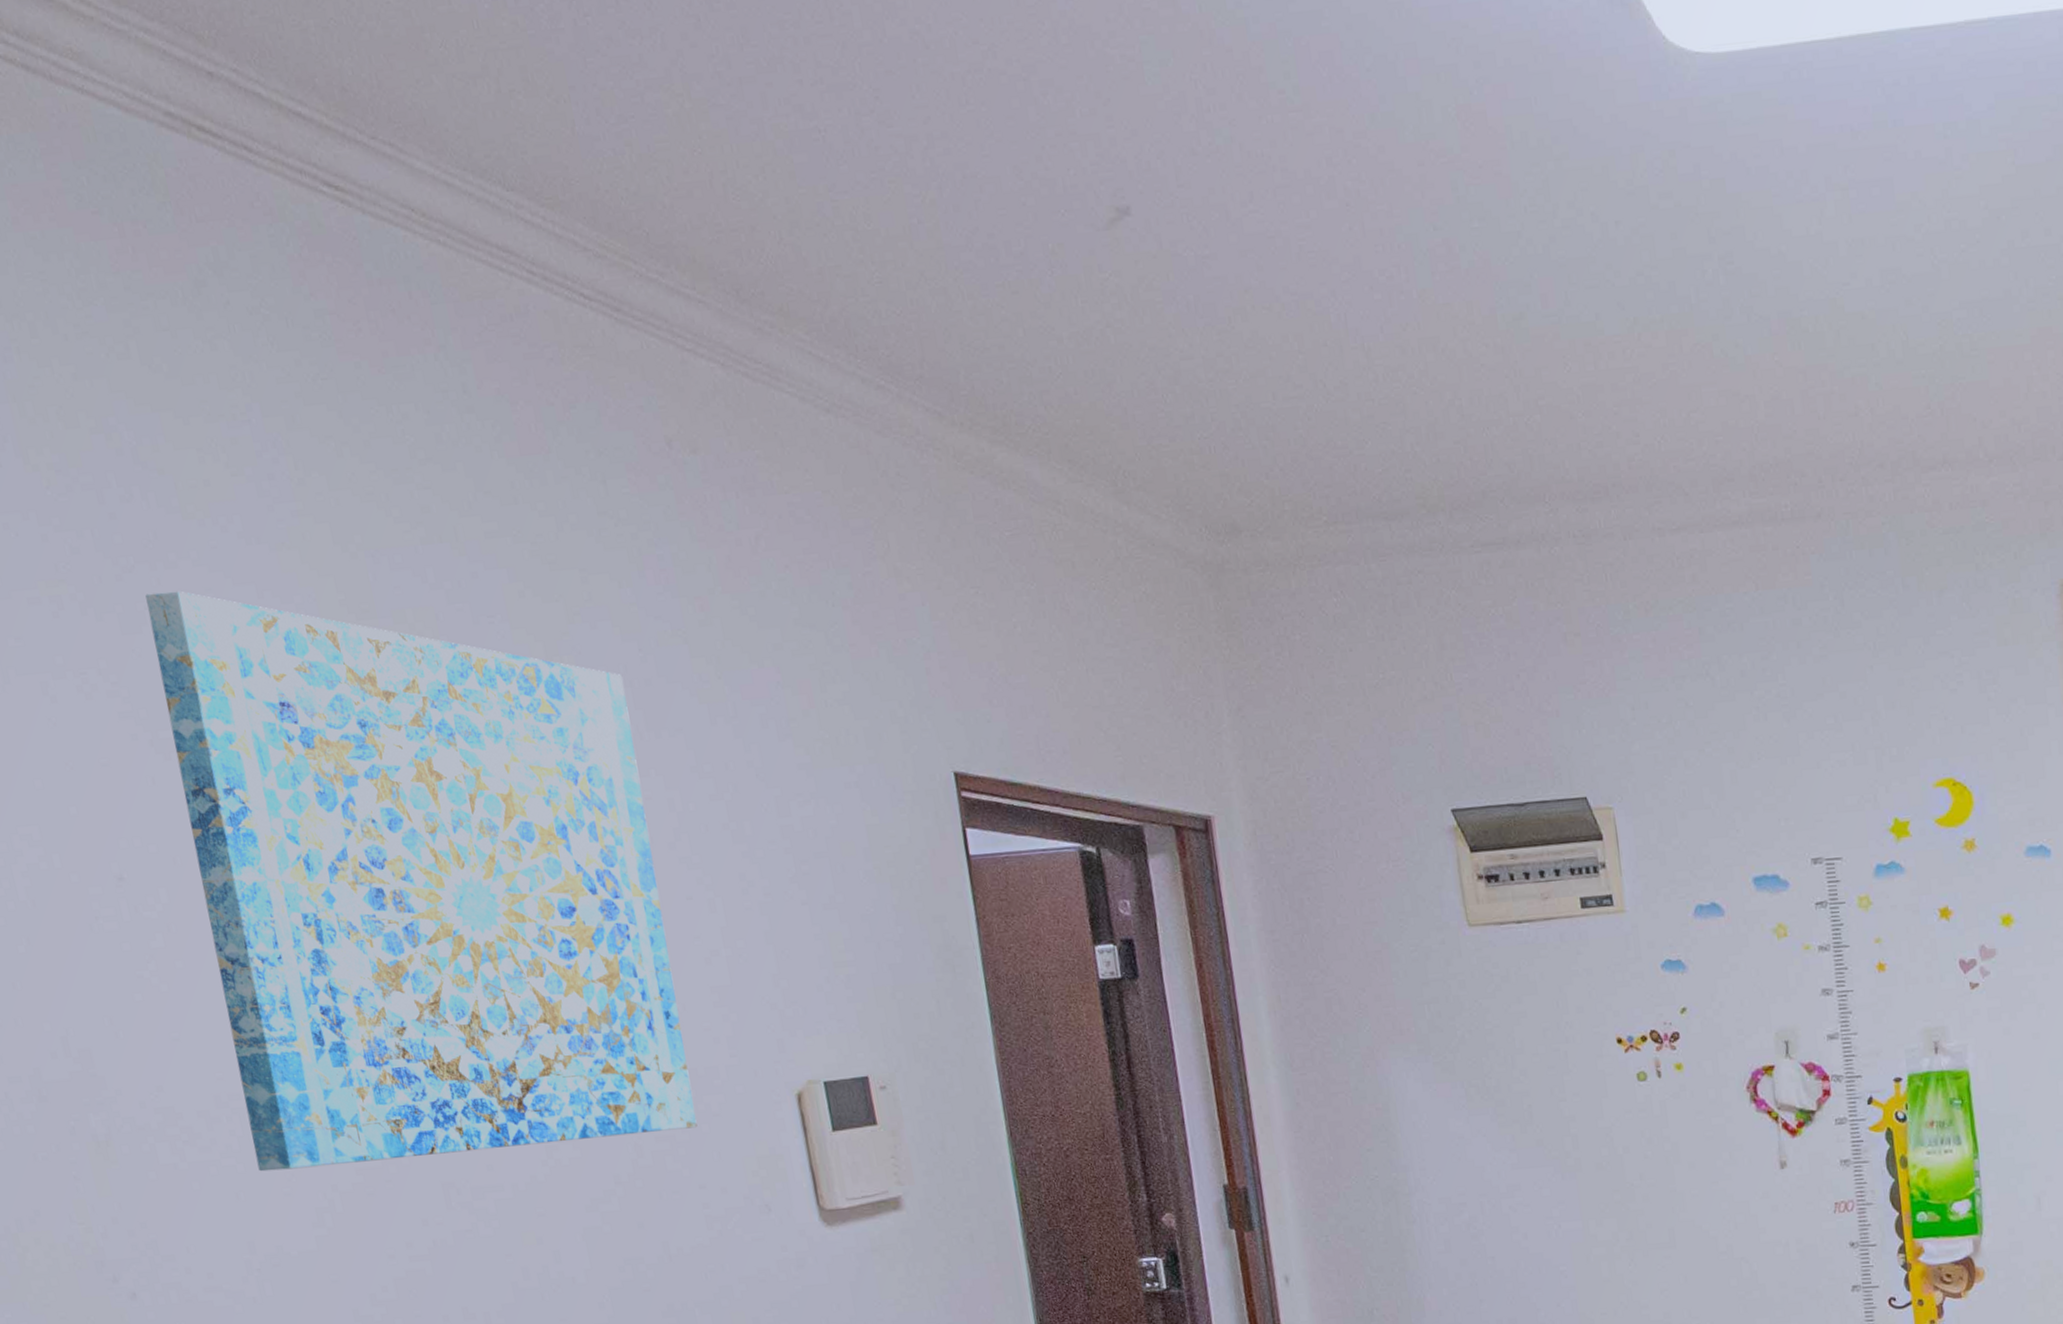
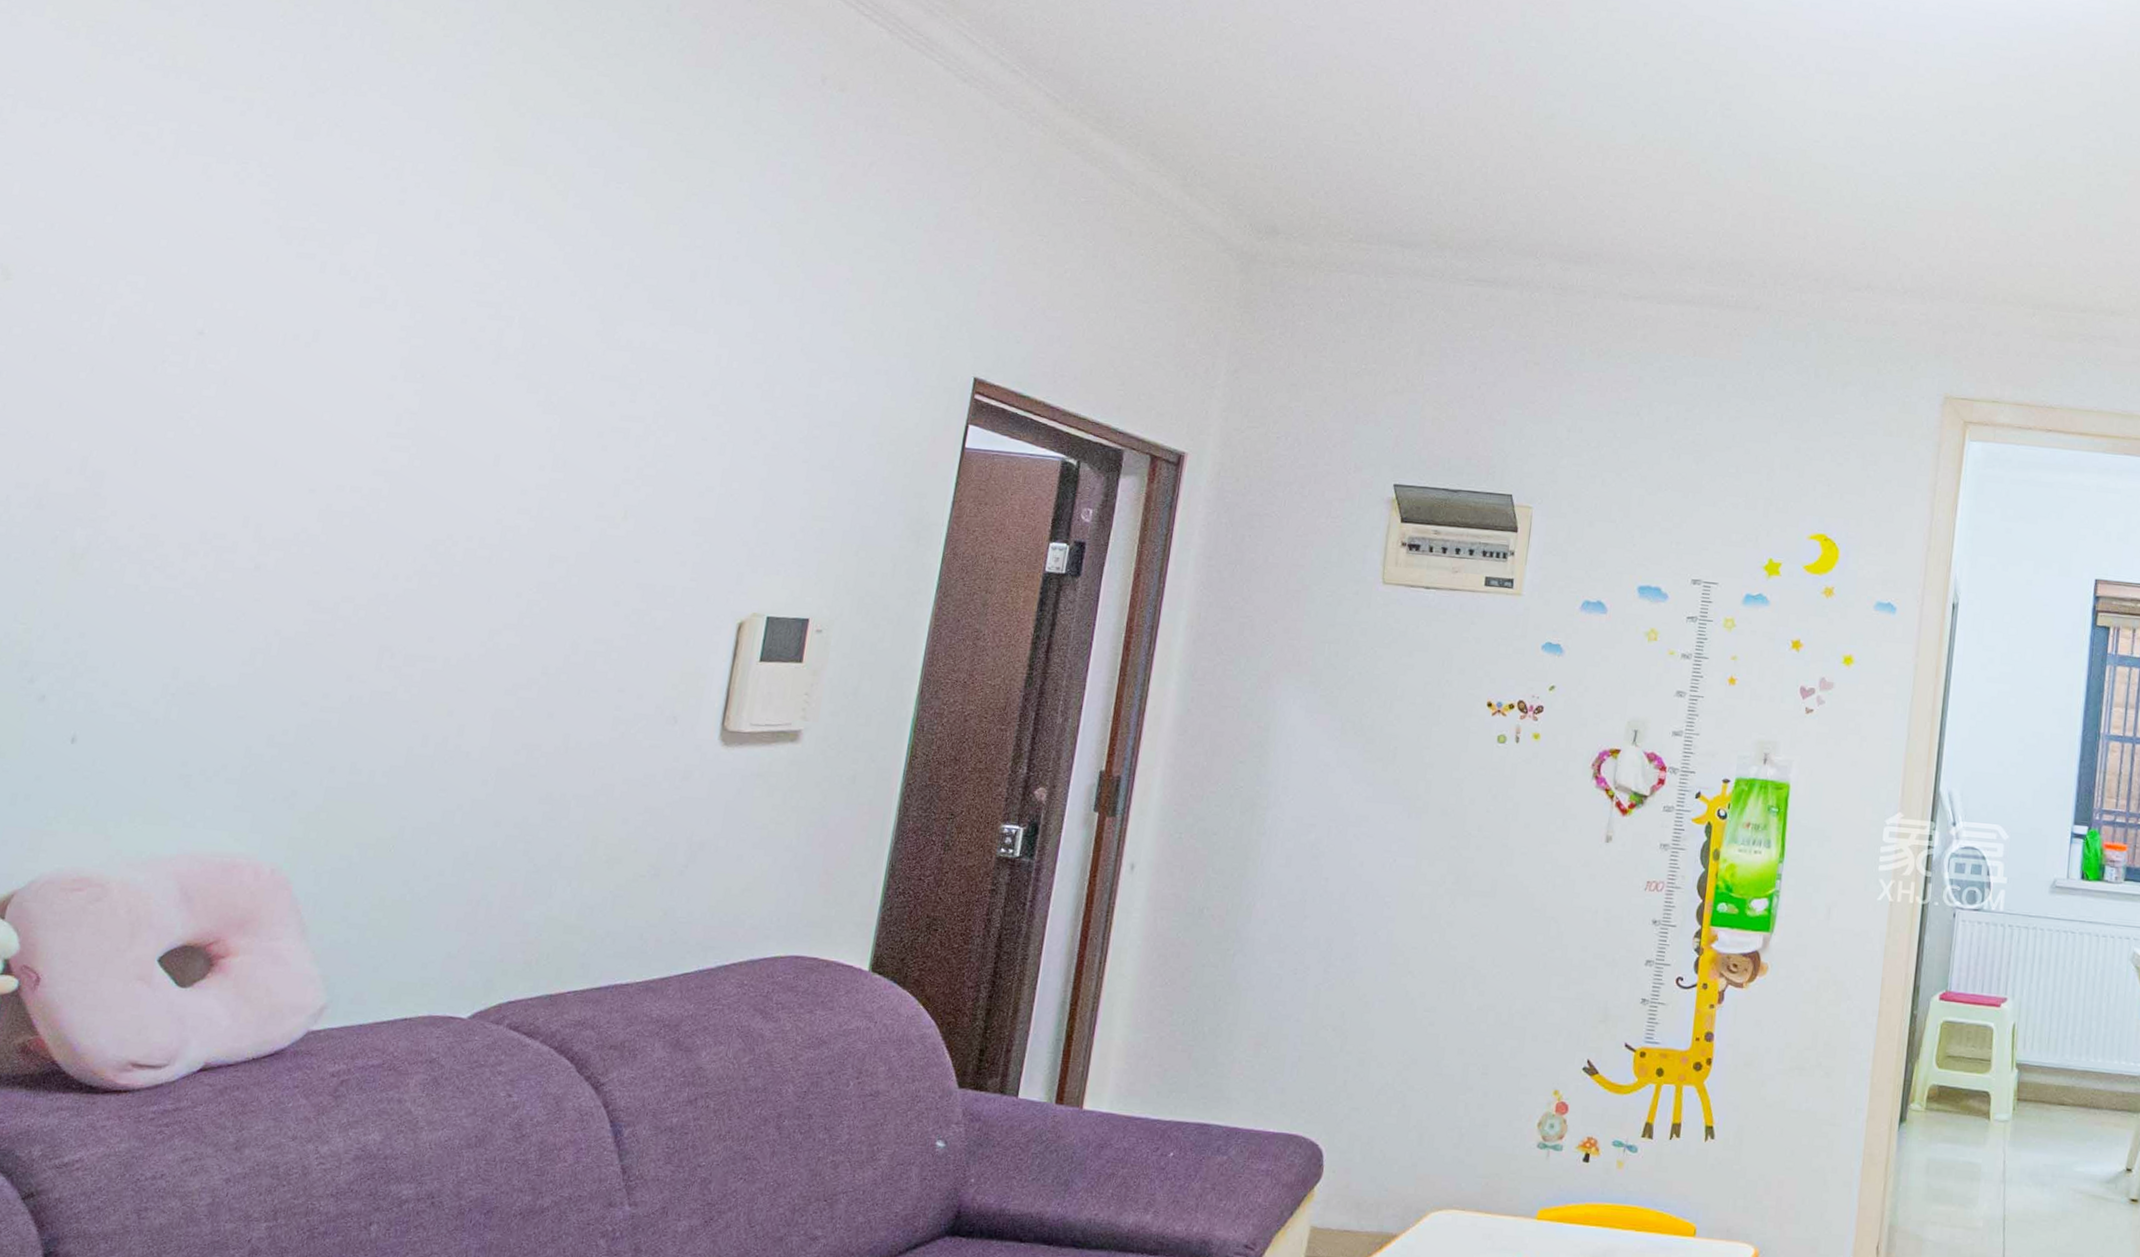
wall art: present [145,590,698,1172] -> none [213,111,716,637]

